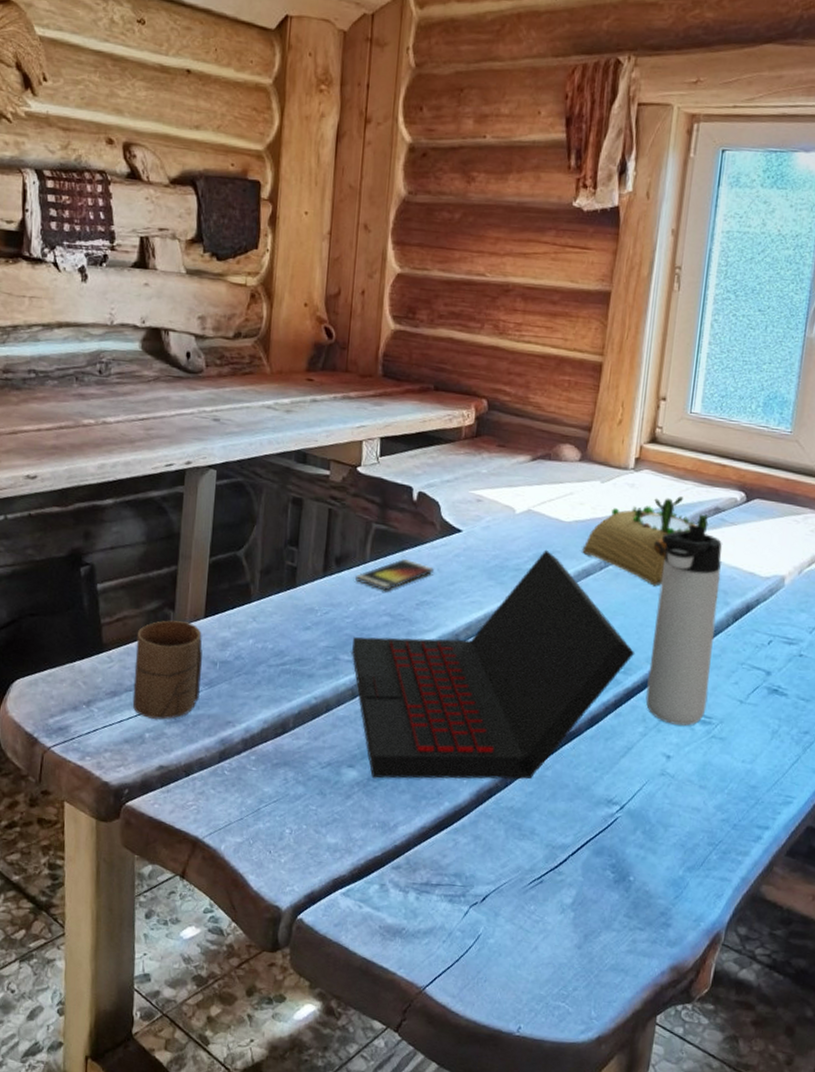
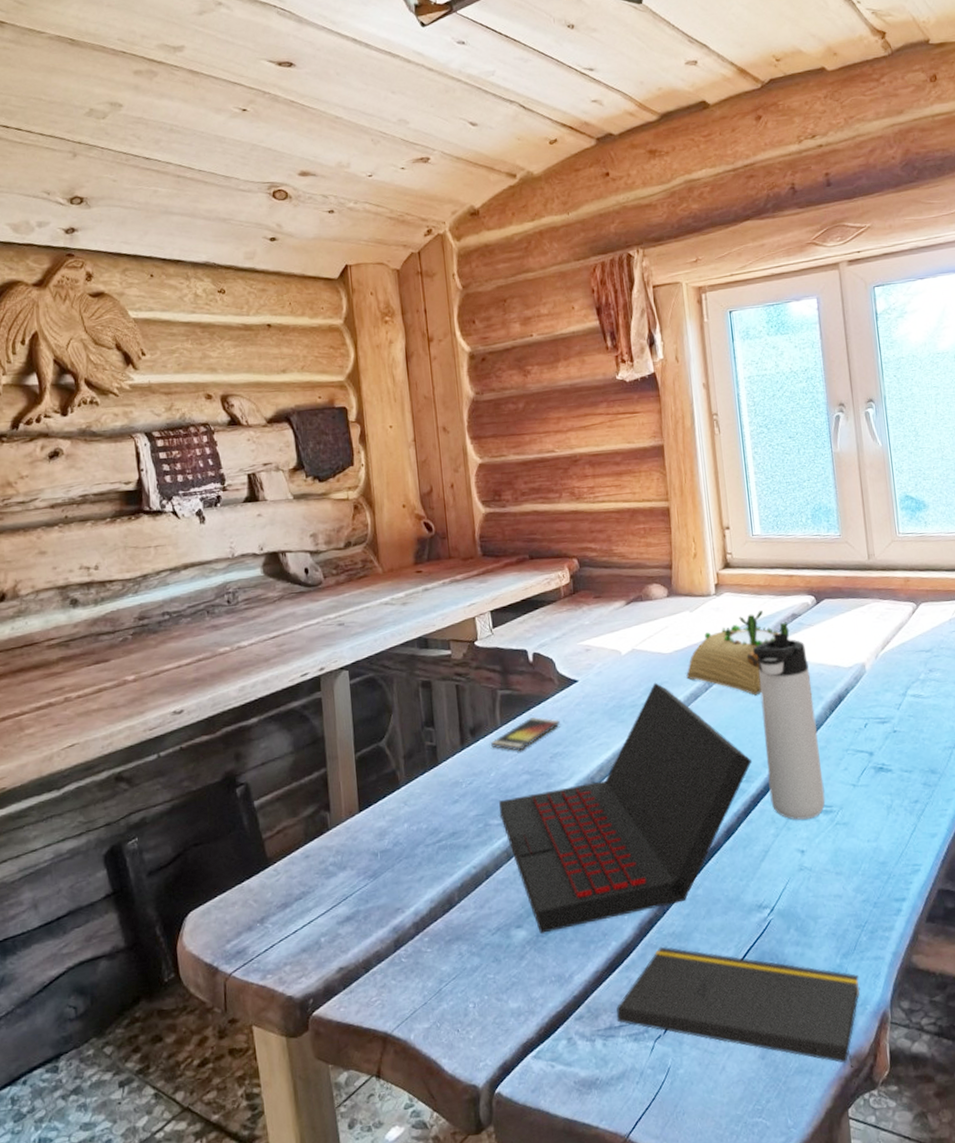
cup: present [132,620,202,720] -> none [298,820,366,923]
notepad: none [434,817,701,1007] -> present [616,946,860,1097]

